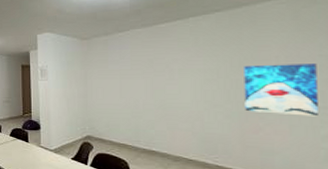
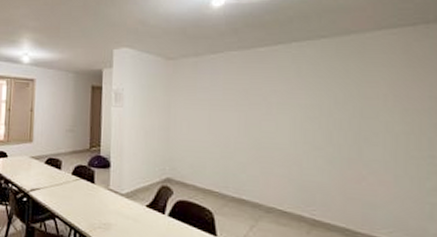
wall art: present [244,63,318,117] -> none [348,103,426,167]

